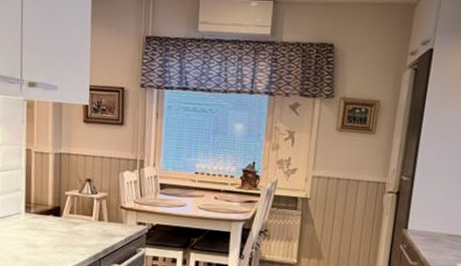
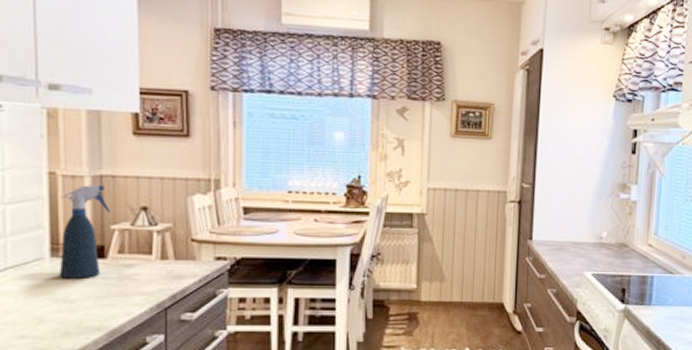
spray bottle: none [31,160,65,231] -> present [60,185,110,278]

